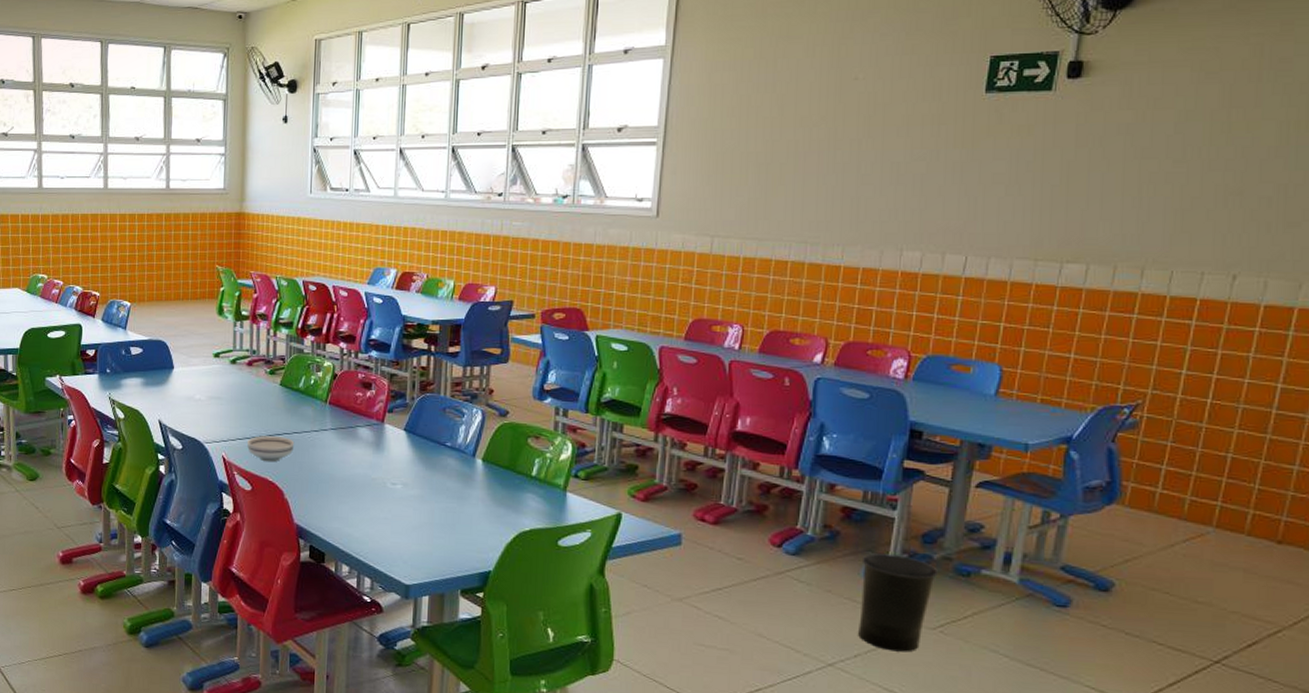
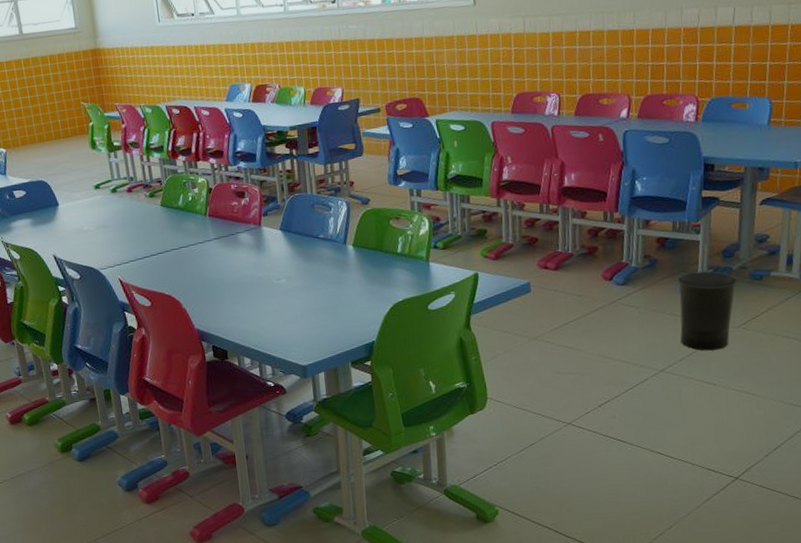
bowl: present [246,436,295,461] -> none [139,252,184,277]

